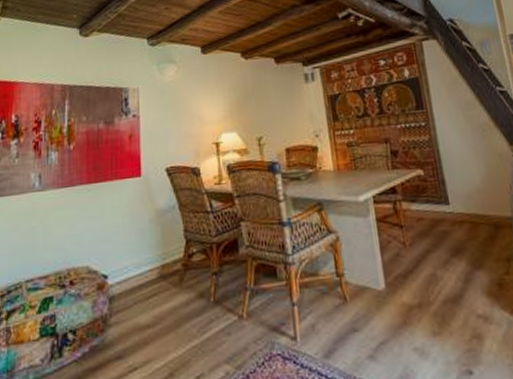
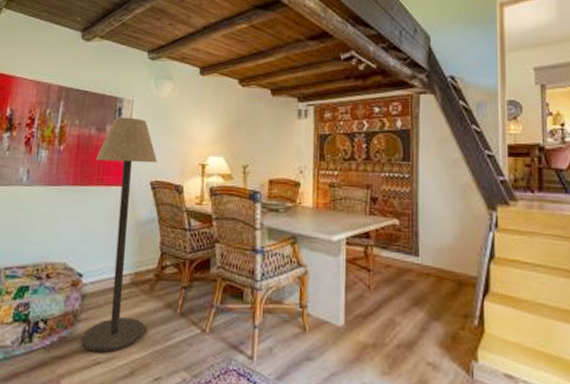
floor lamp: none [108,106,179,357] -> present [81,117,157,353]

